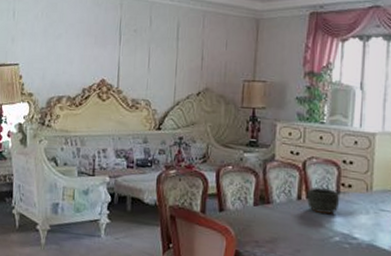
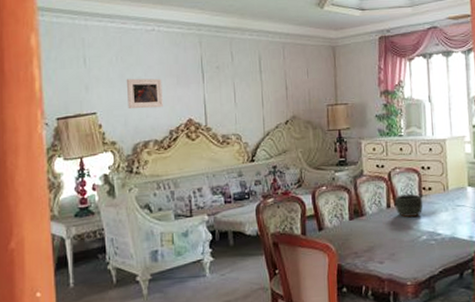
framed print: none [47,34,81,66] -> present [126,78,163,109]

